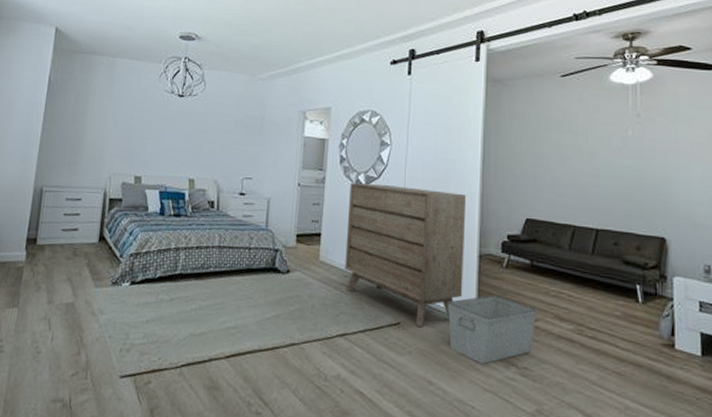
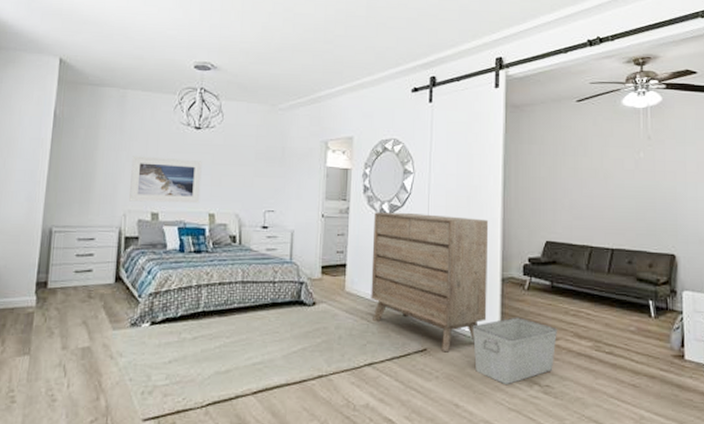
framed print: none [115,121,184,169] -> present [129,156,202,204]

